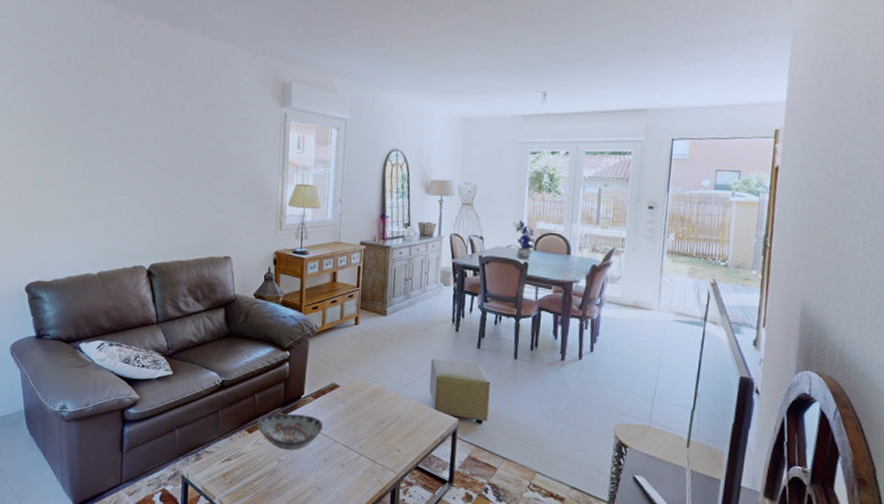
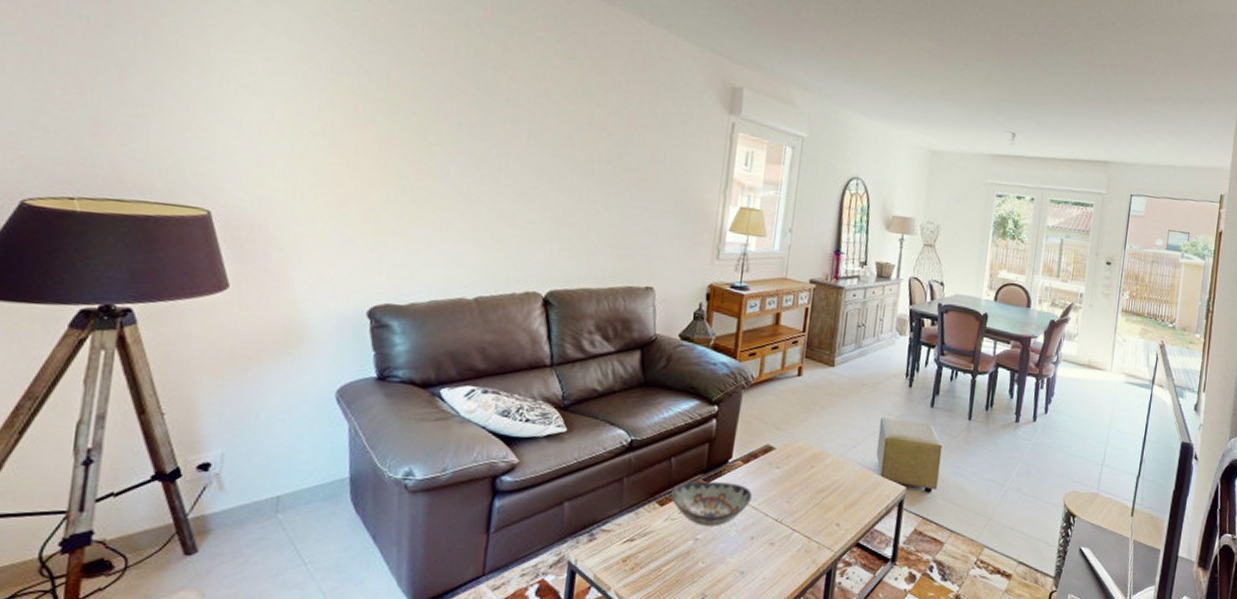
flower arrangement: present [506,220,541,259] -> none [966,267,1002,310]

